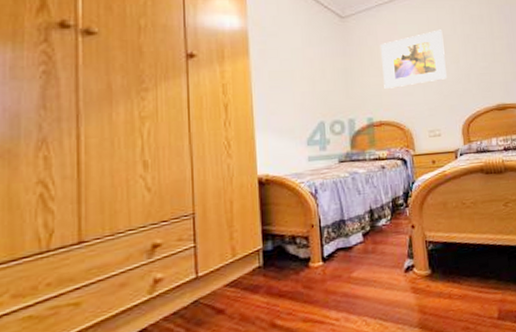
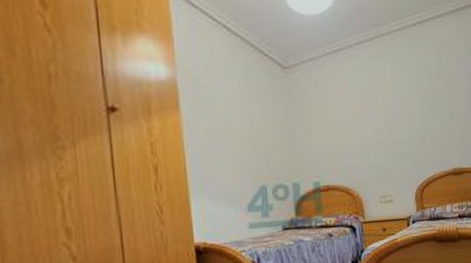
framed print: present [380,29,447,89] -> none [327,84,400,150]

